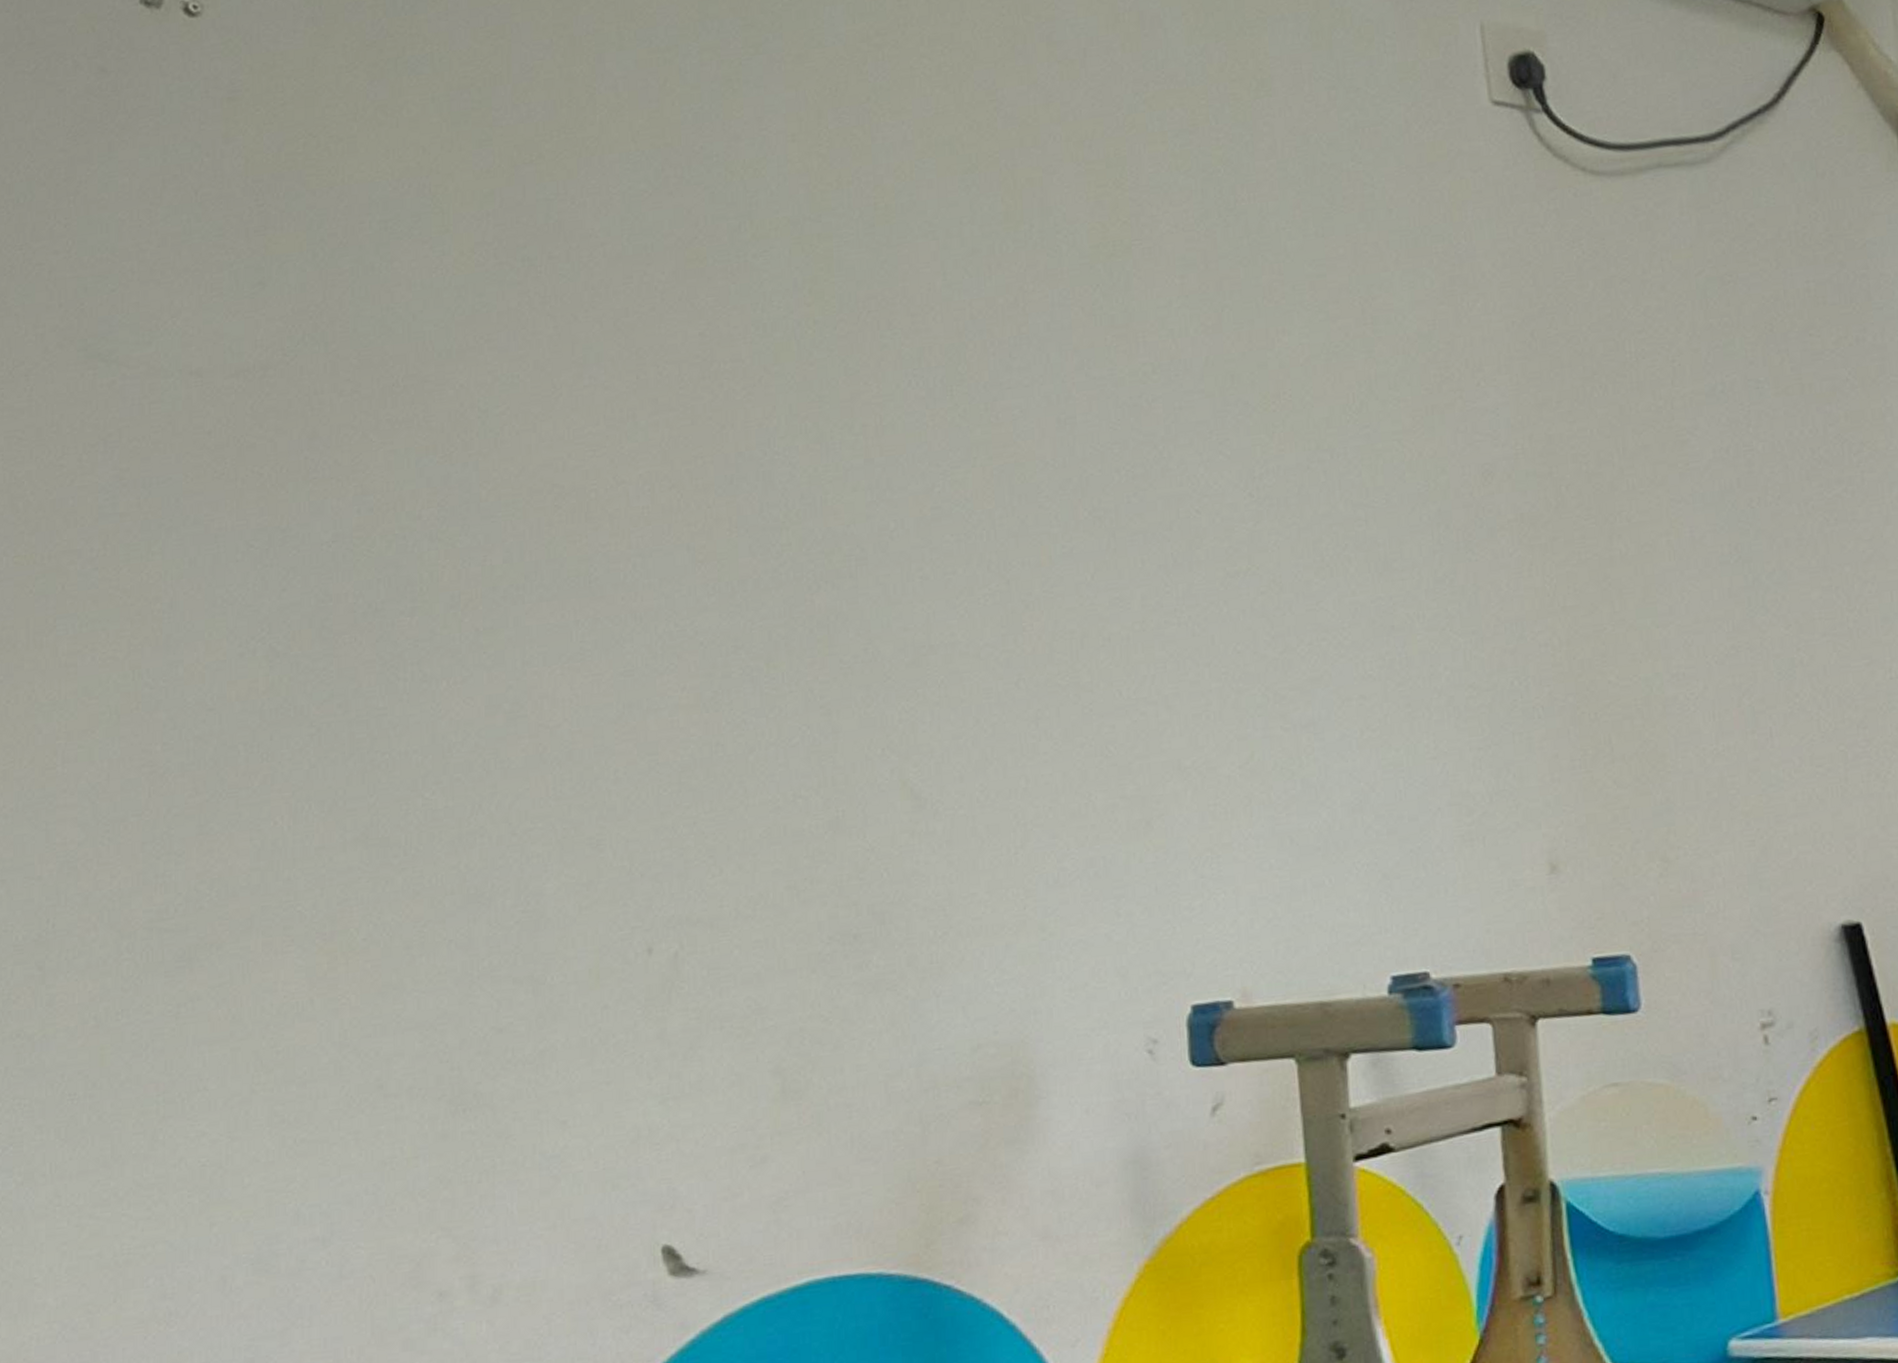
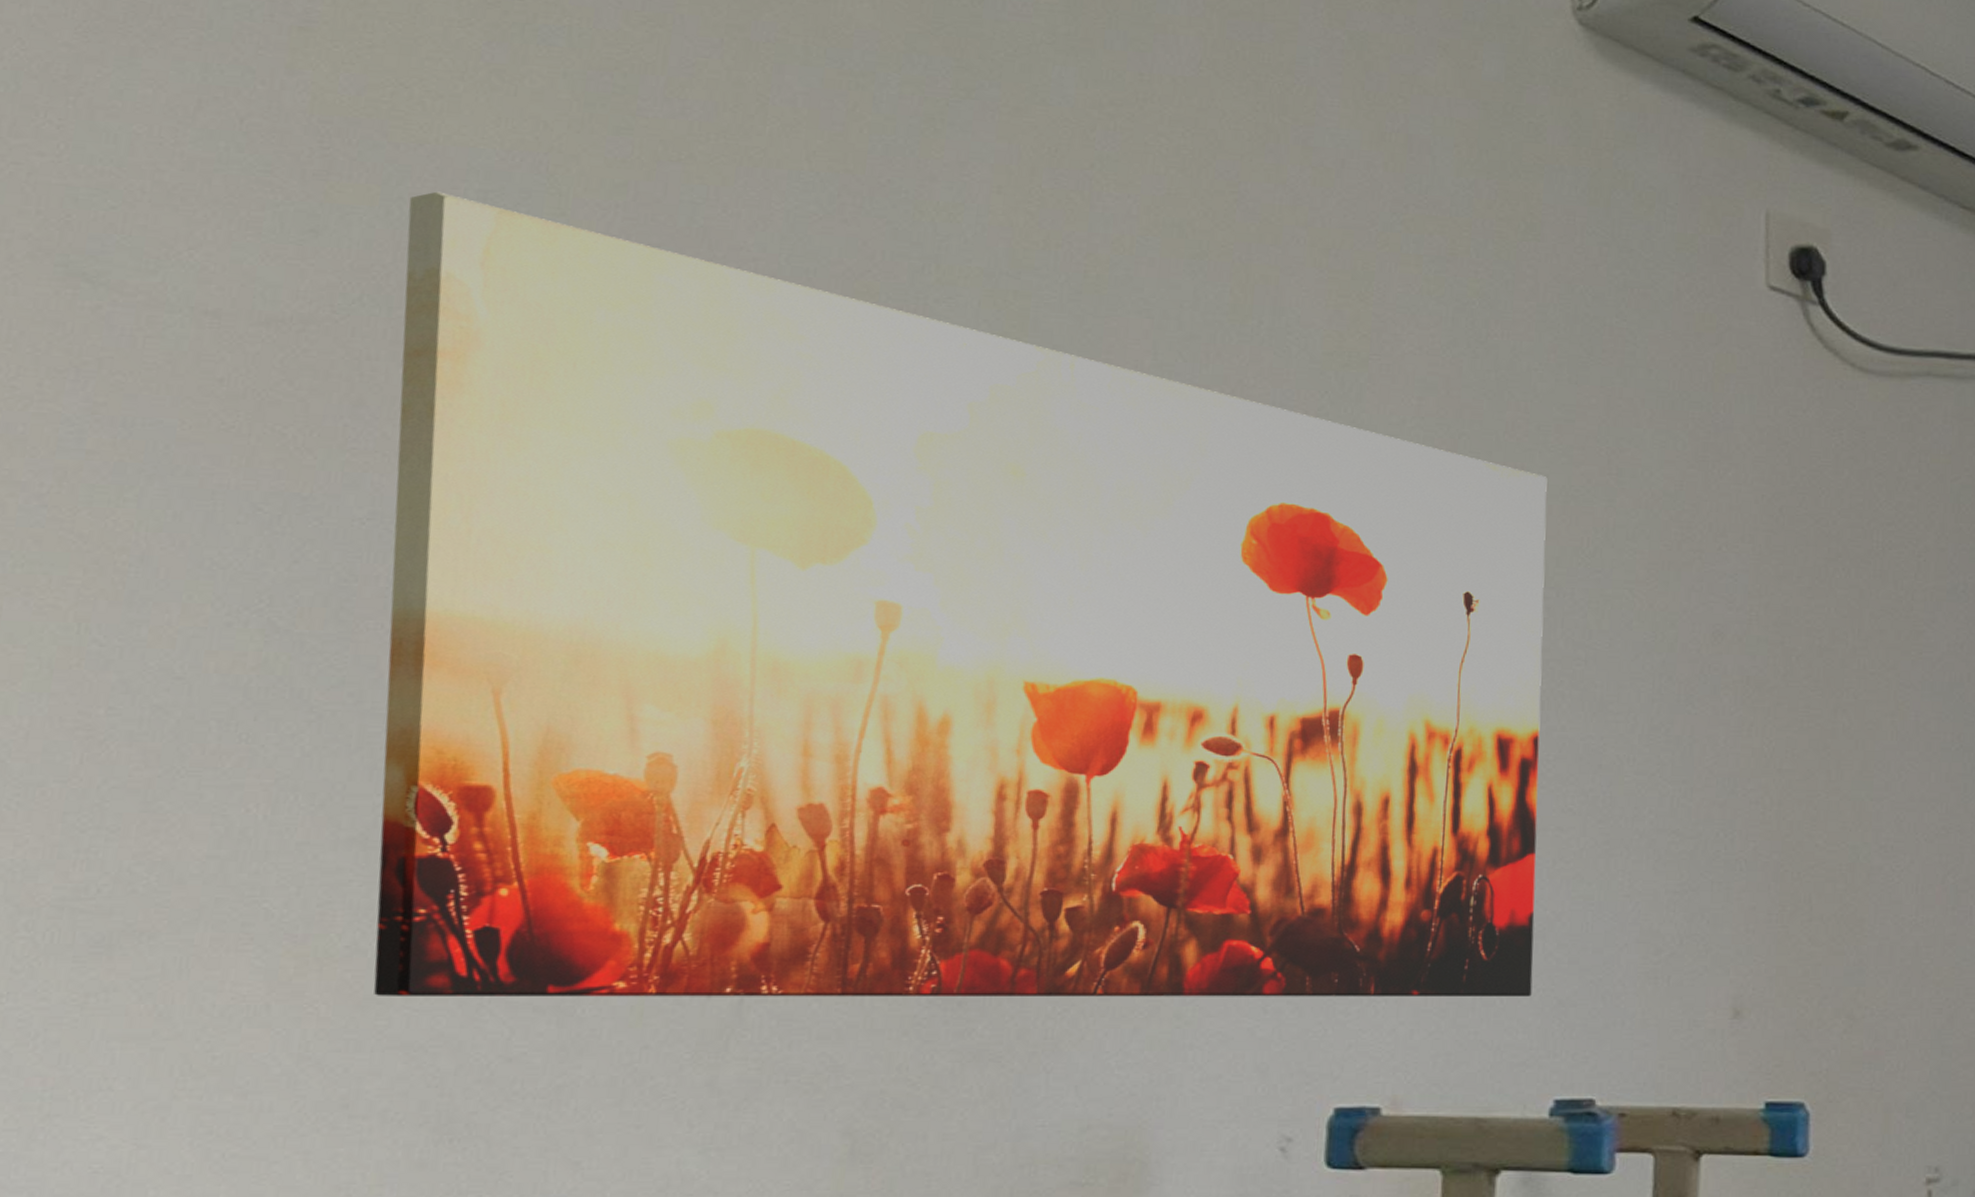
wall art: none [328,228,1357,982] -> present [373,191,1547,998]

